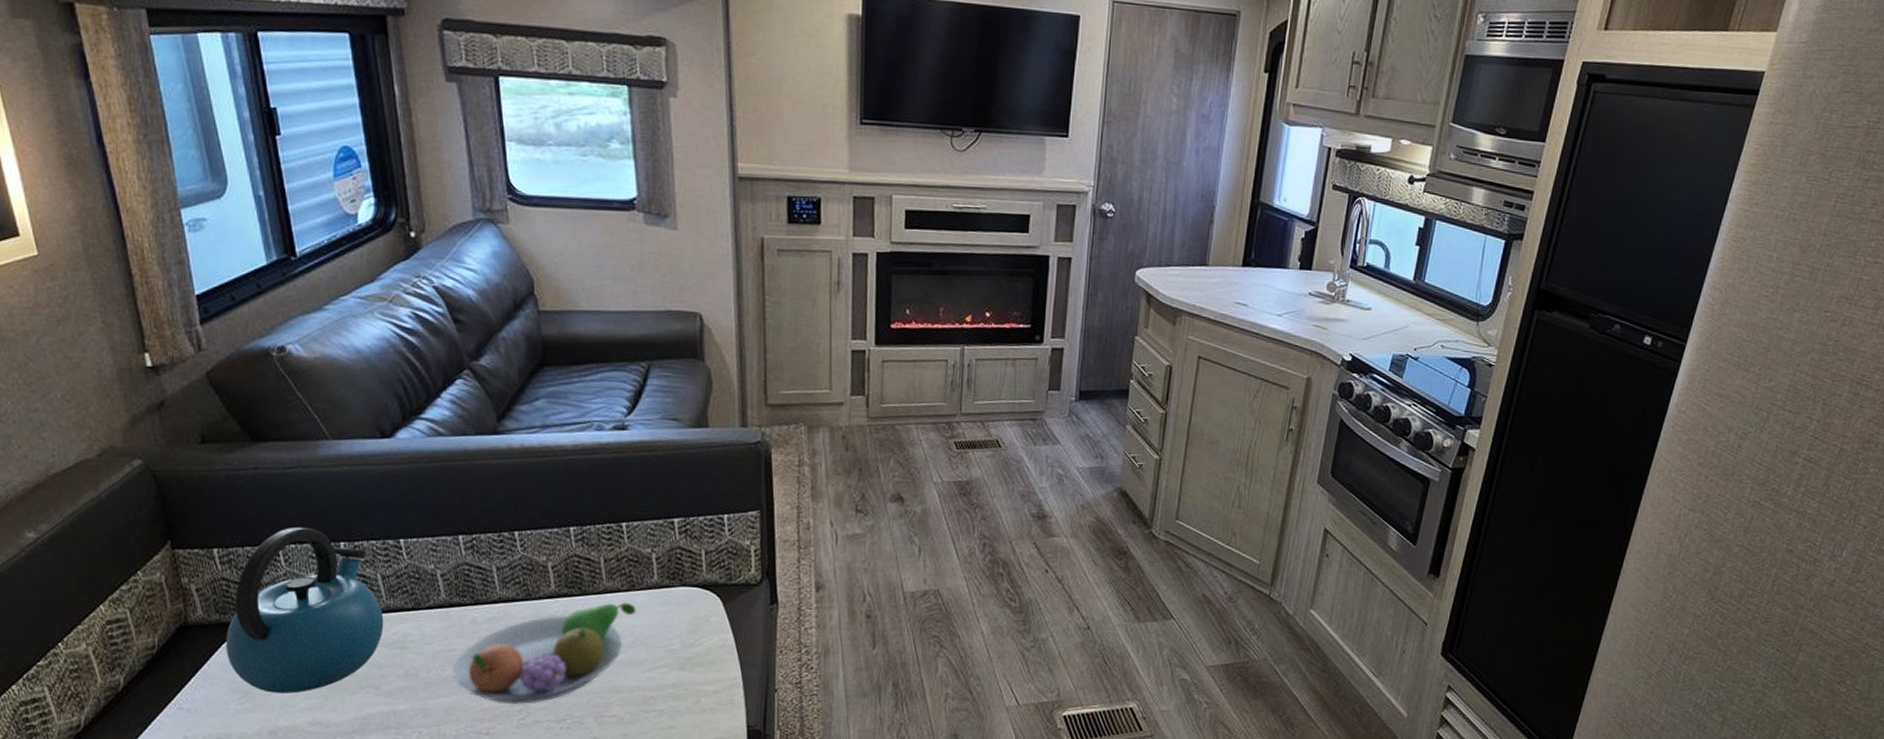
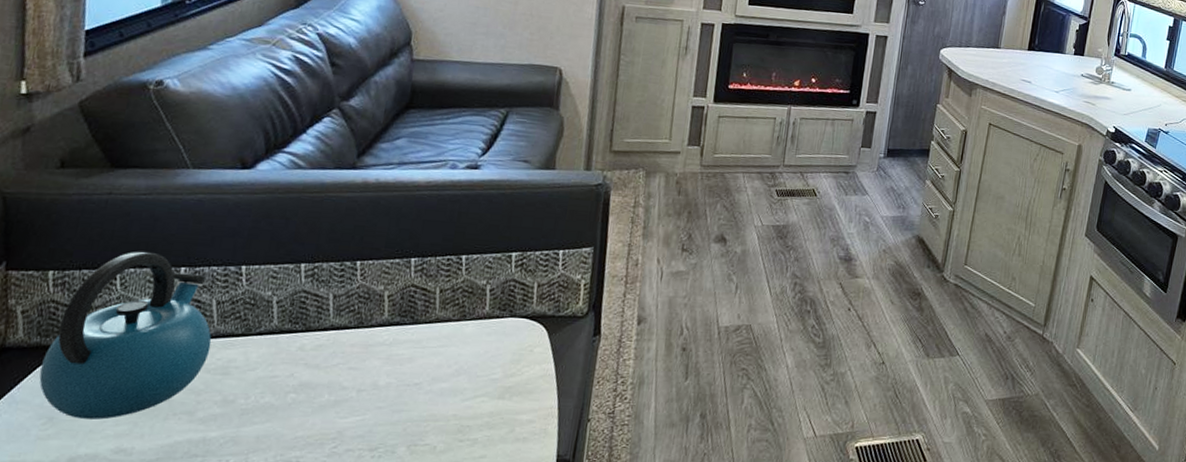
fruit bowl: present [453,602,636,705] -> none [271,332,465,433]

